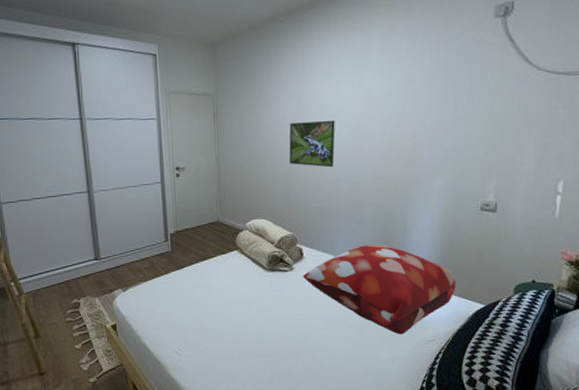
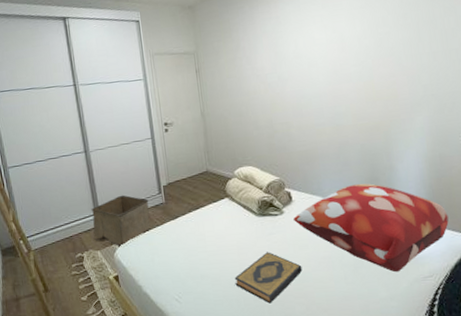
storage bin: none [91,240,154,295] -> present [91,195,151,247]
hardback book: none [238,308,308,360] -> present [234,252,303,304]
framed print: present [289,121,335,168] -> none [268,67,315,113]

